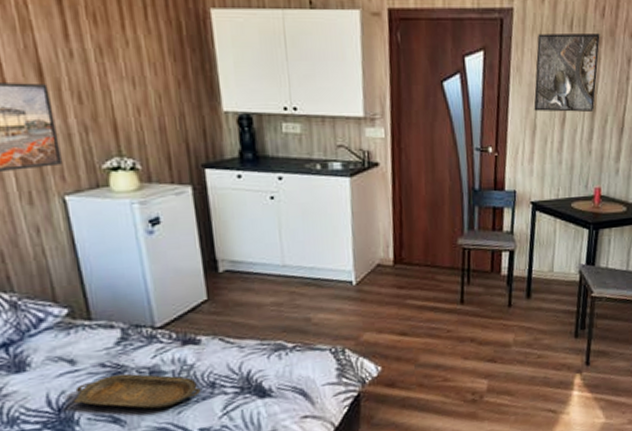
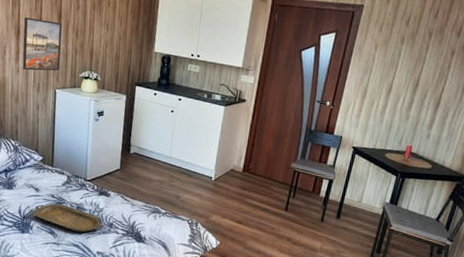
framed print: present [534,32,600,113] -> none [367,25,431,88]

